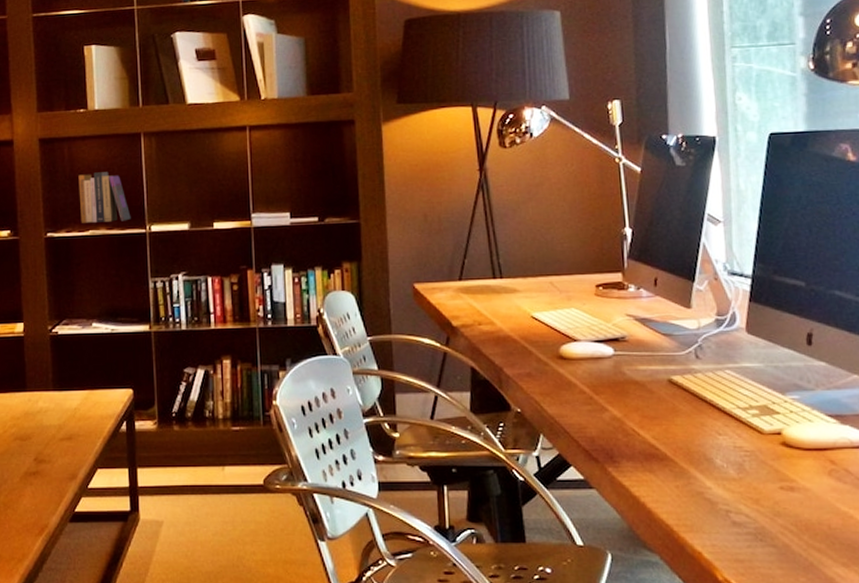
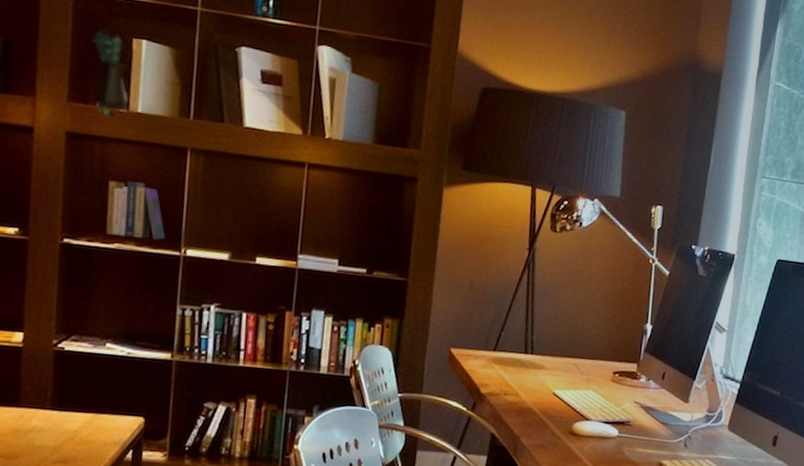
vase: none [51,43,87,120] -> present [92,27,130,119]

